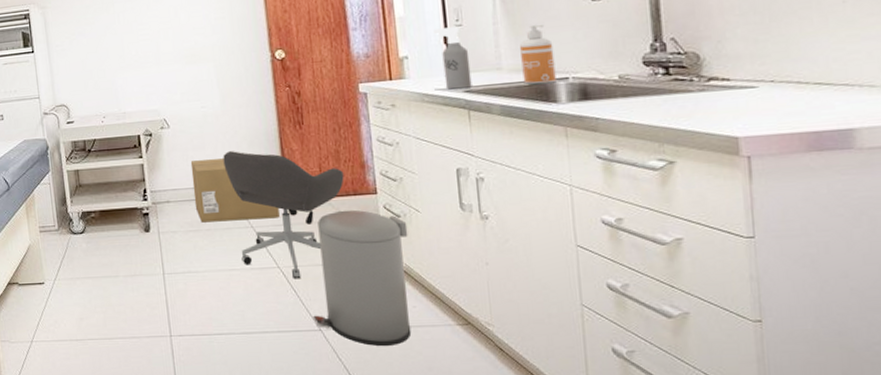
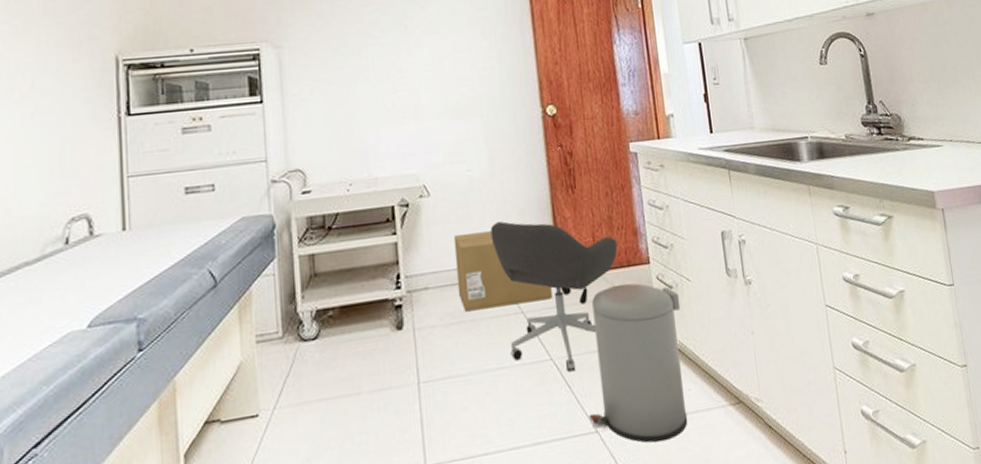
spray bottle: present [434,27,472,90] -> none [695,85,731,149]
soap dispenser: present [520,24,556,85] -> none [767,85,798,144]

